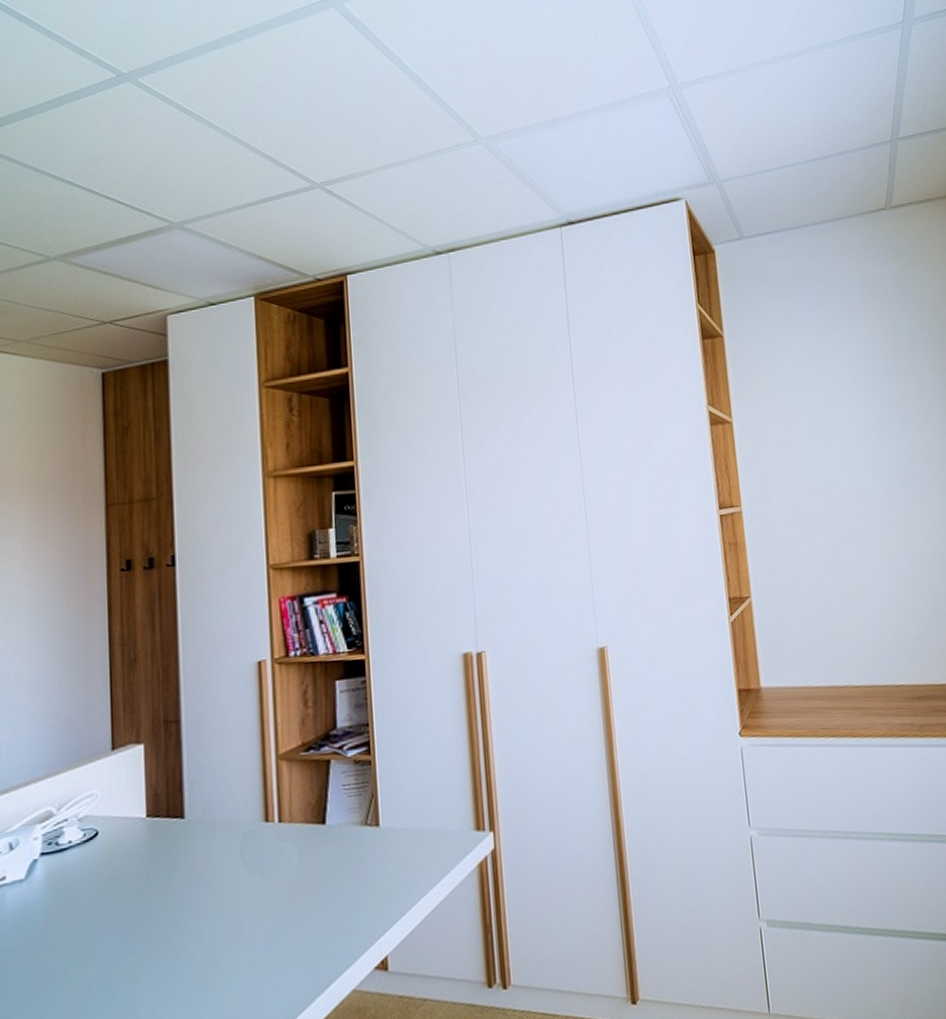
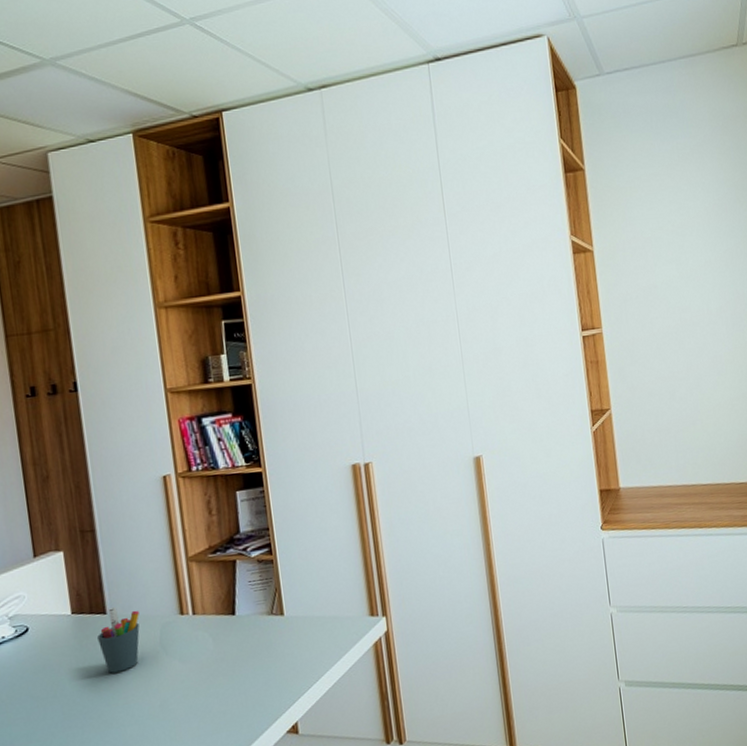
pen holder: none [172,809,220,889] -> present [98,606,140,673]

